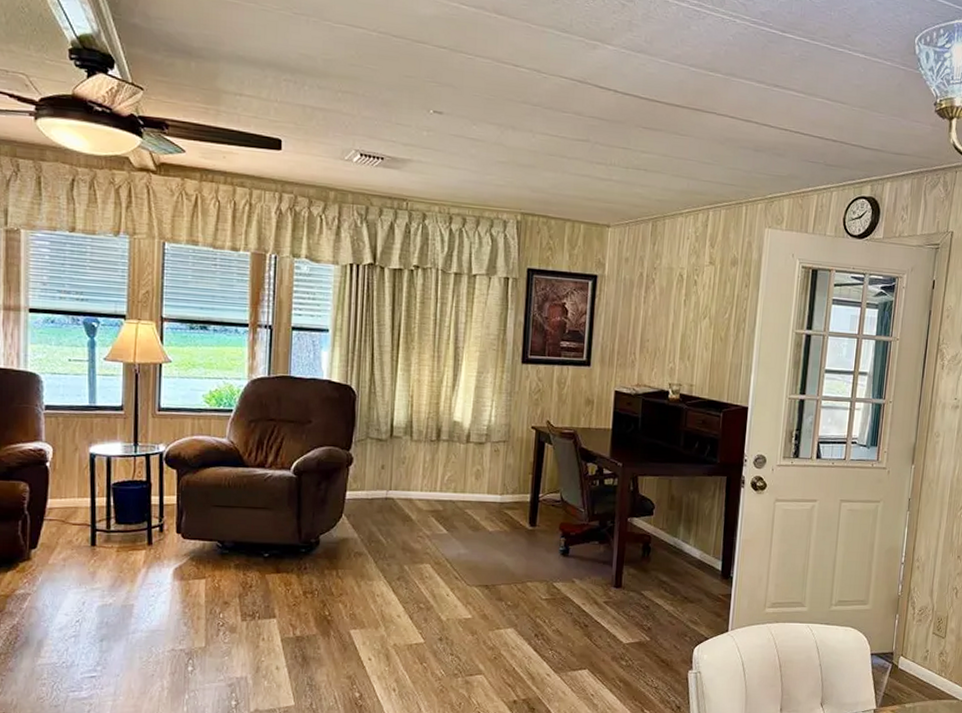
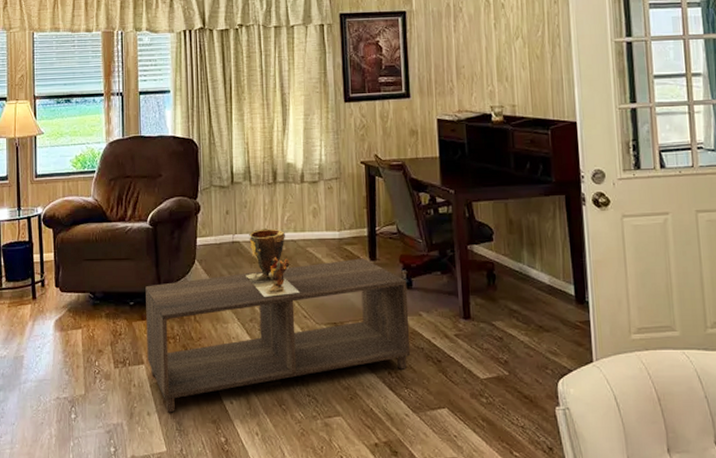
coffee table: none [280,523,564,668] -> present [145,258,411,413]
clay pot: none [397,487,453,556] -> present [246,229,300,297]

